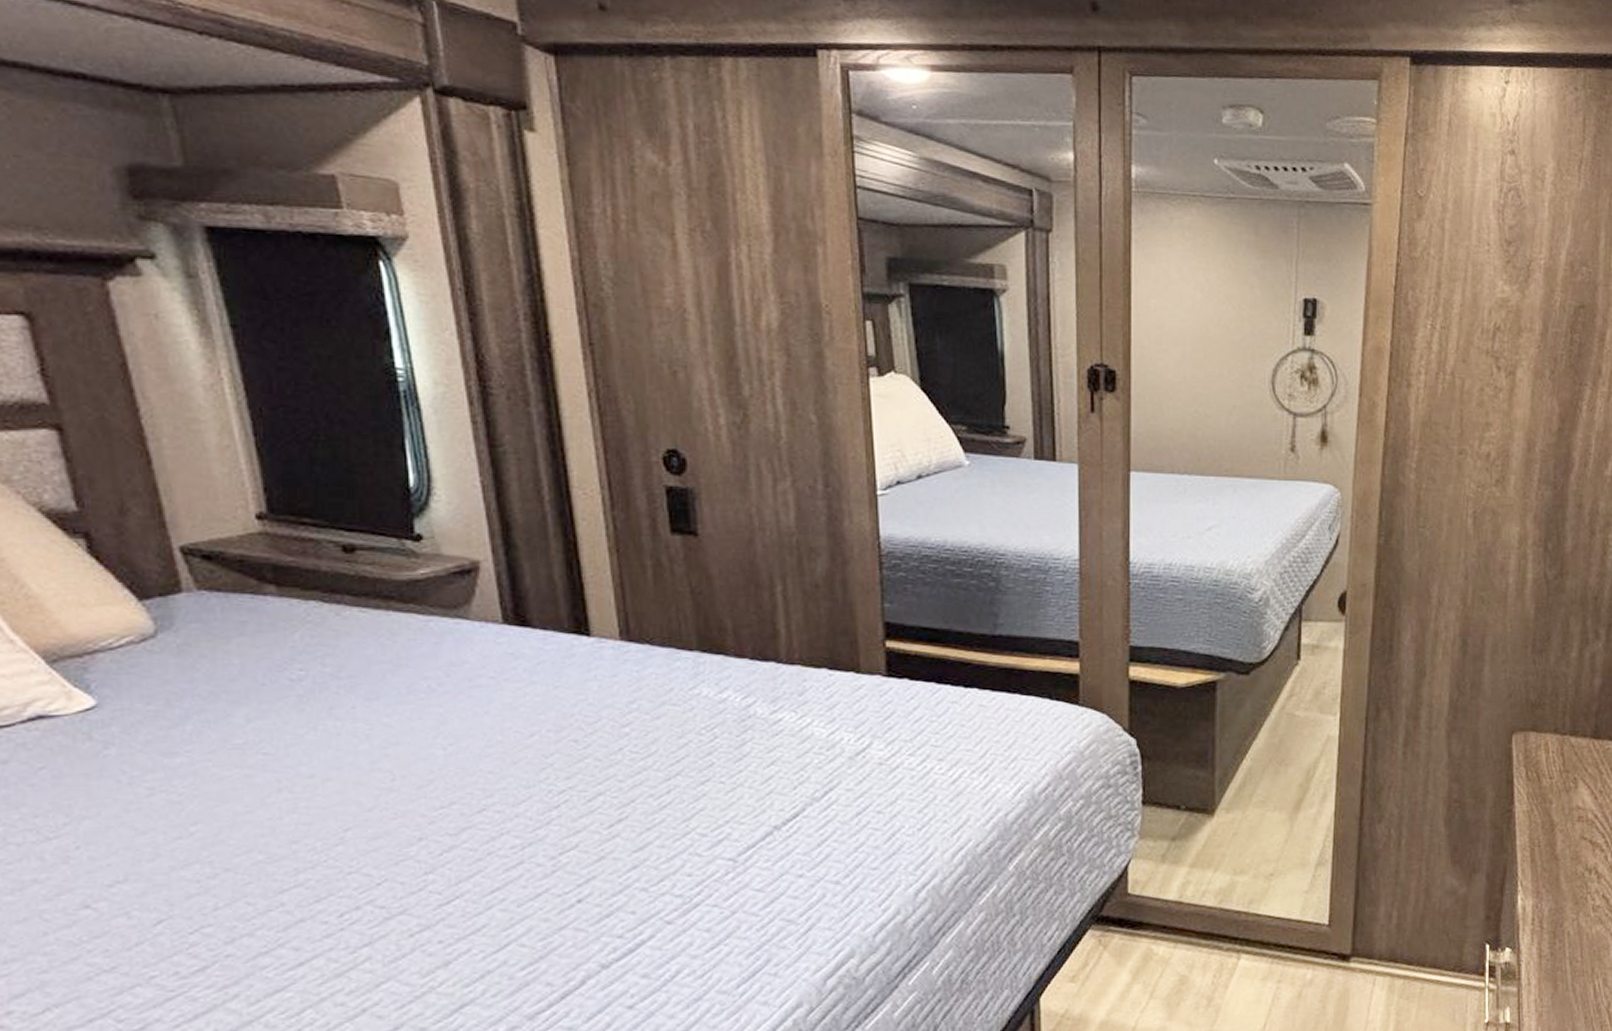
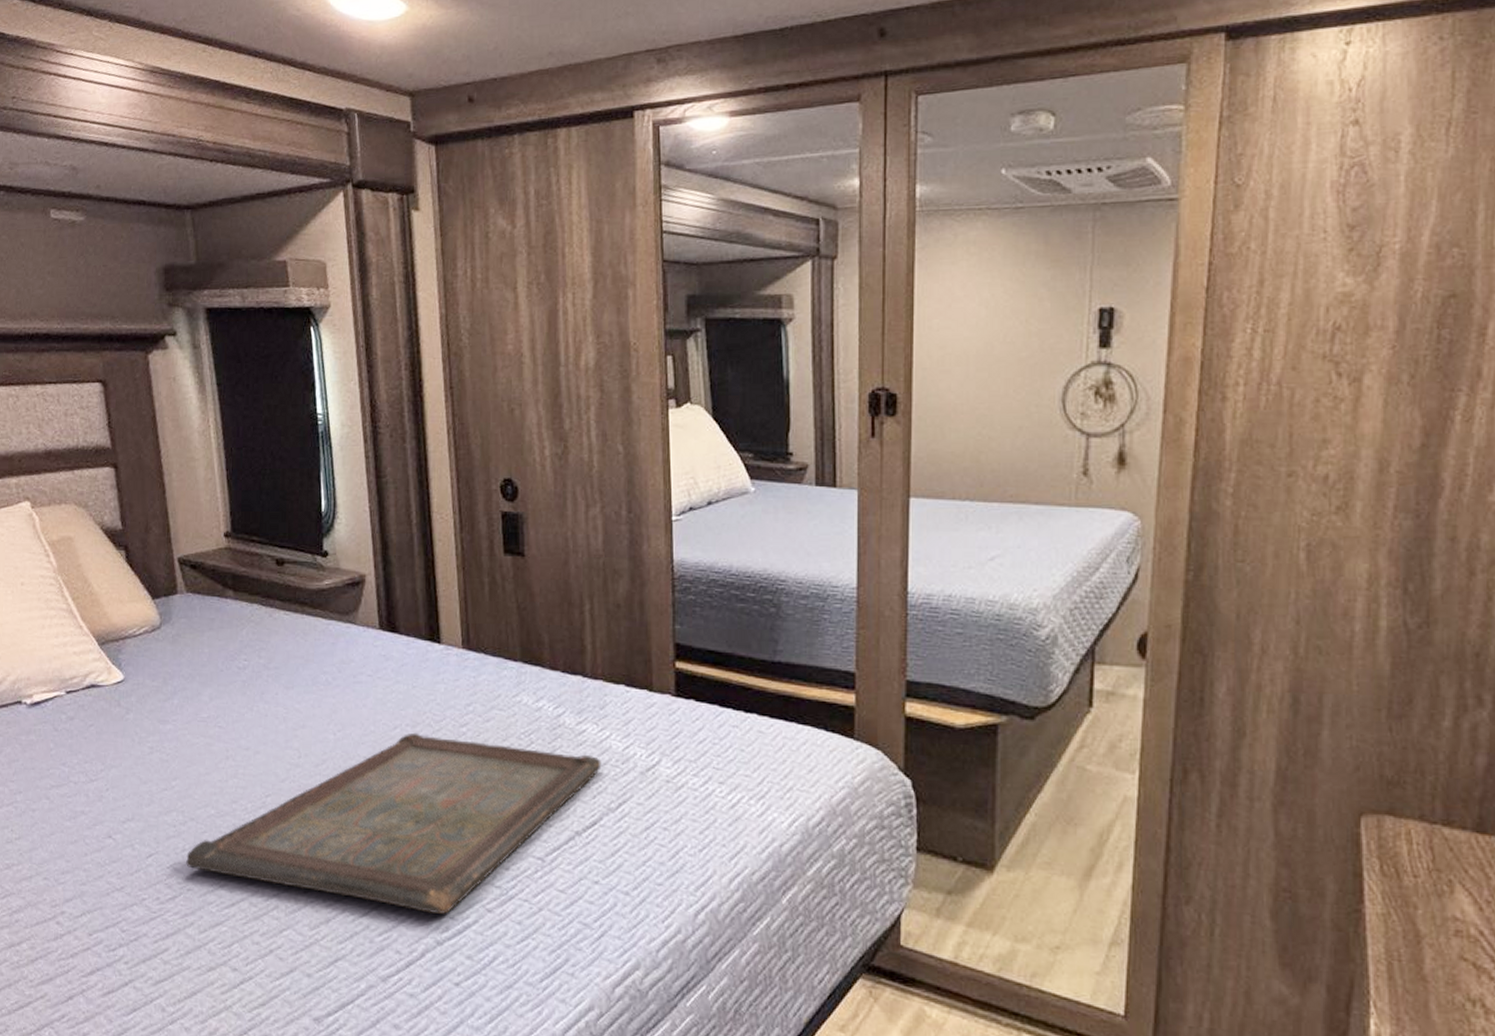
serving tray: none [221,738,803,936] -> present [186,732,602,914]

